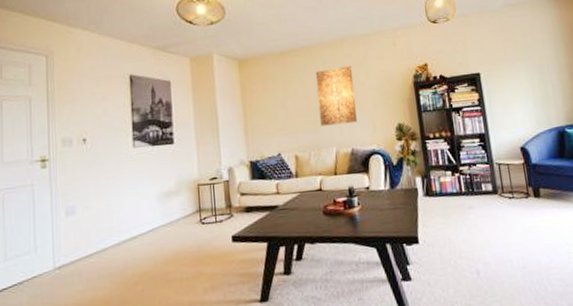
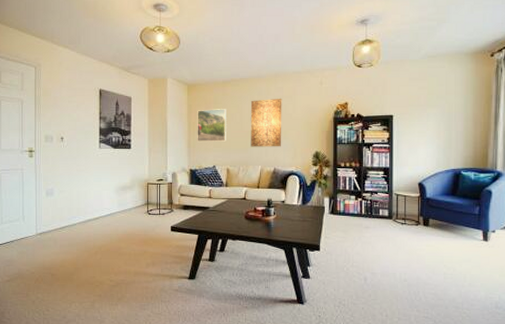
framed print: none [252,84,291,126] -> present [197,109,226,142]

